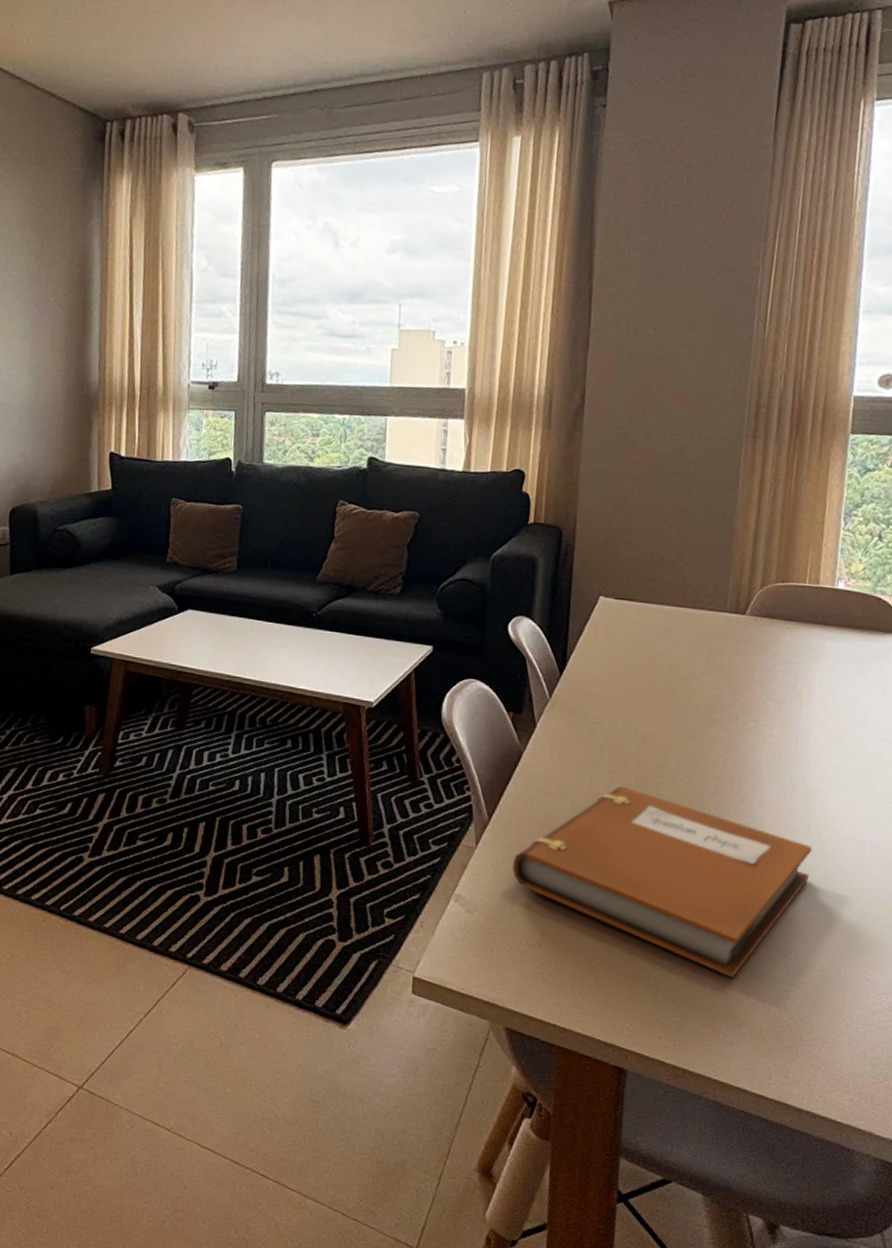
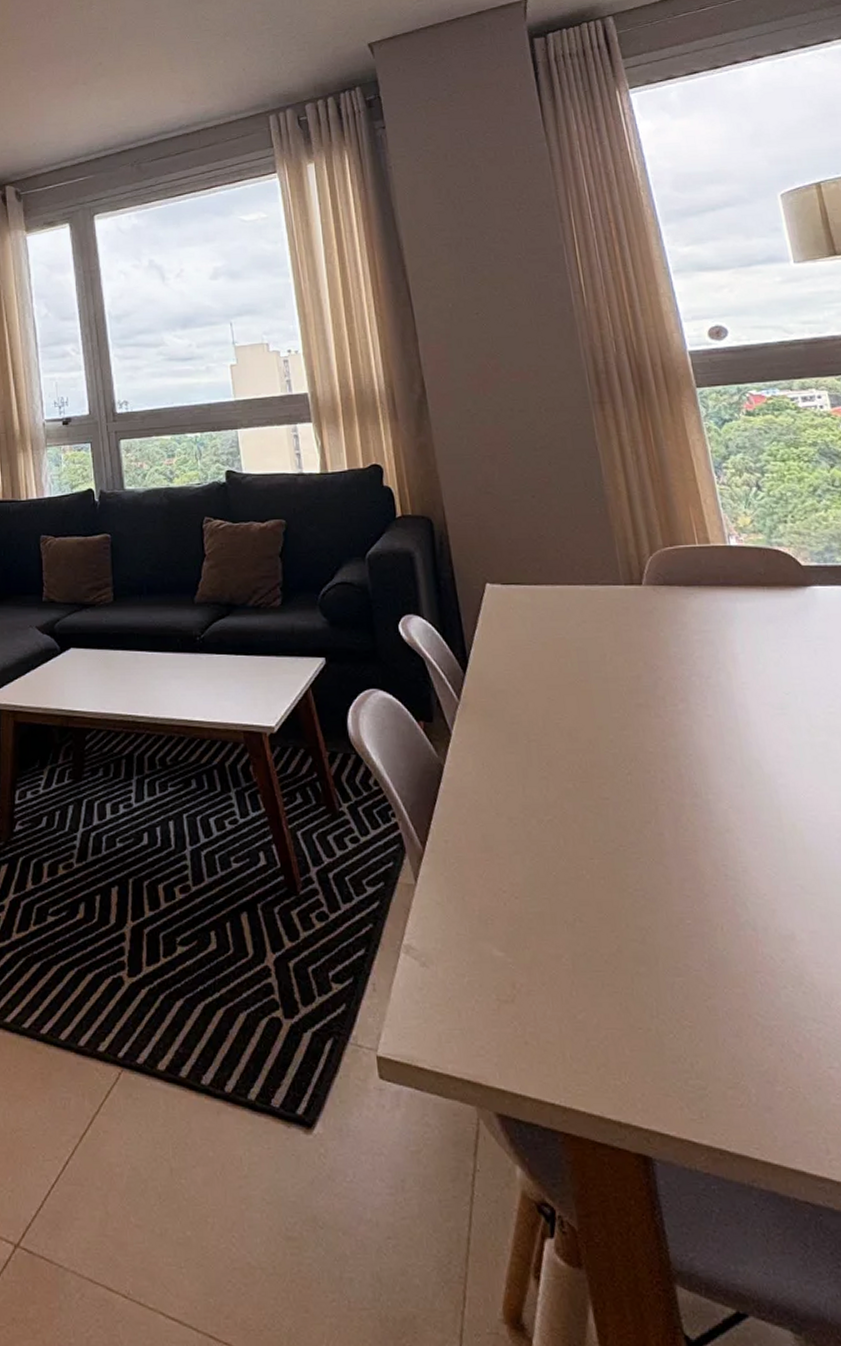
notebook: present [512,786,813,978] -> none [460,793,798,1020]

